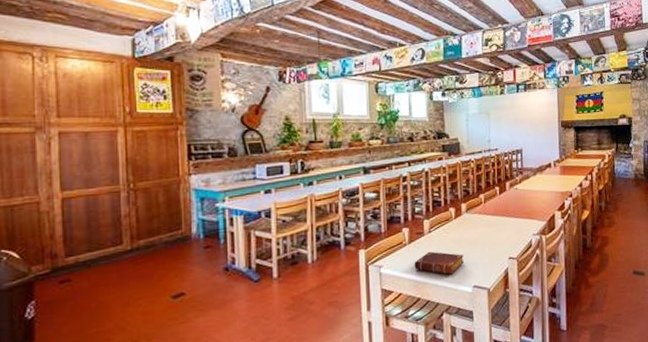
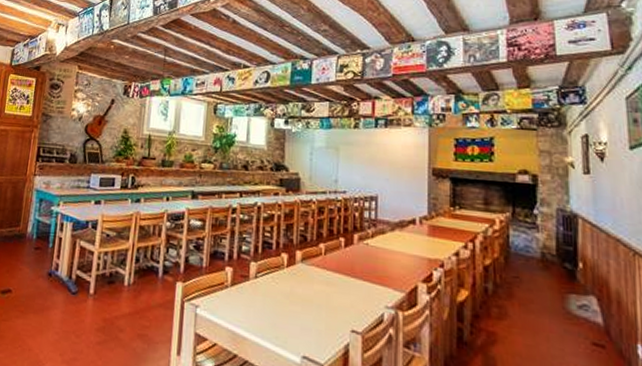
book: present [414,251,465,275] -> none [234,300,295,335]

